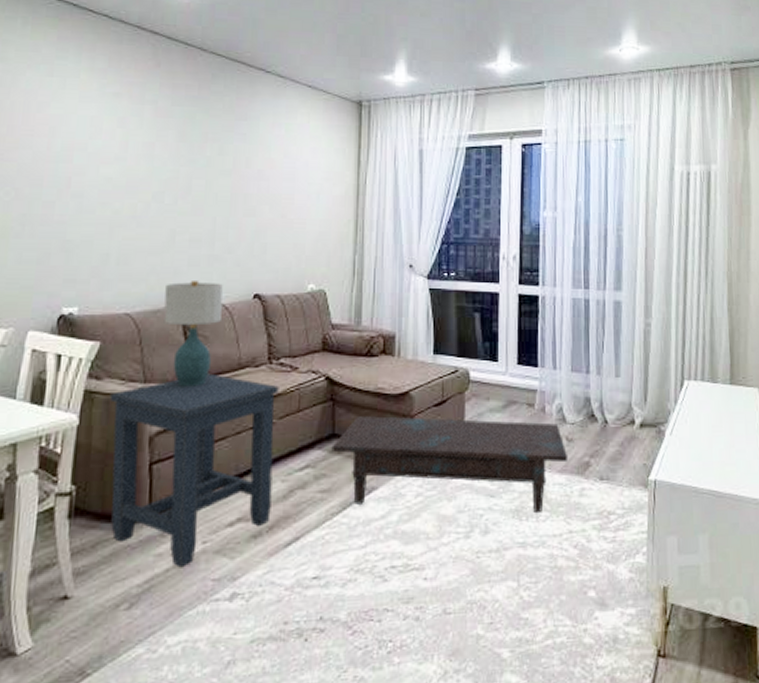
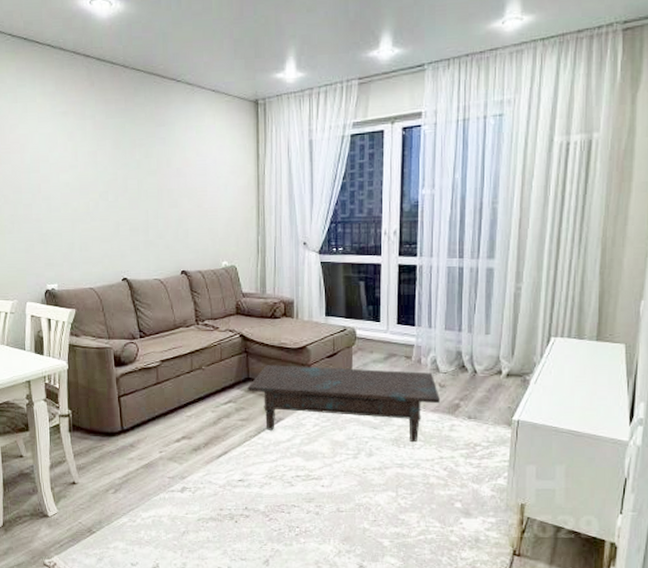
side table: present [109,373,279,566] -> none [86,332,206,467]
table lamp: present [163,281,223,387] -> none [116,261,160,342]

